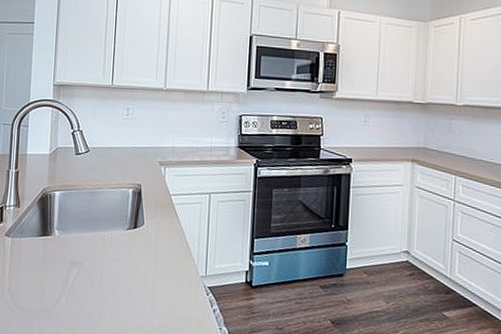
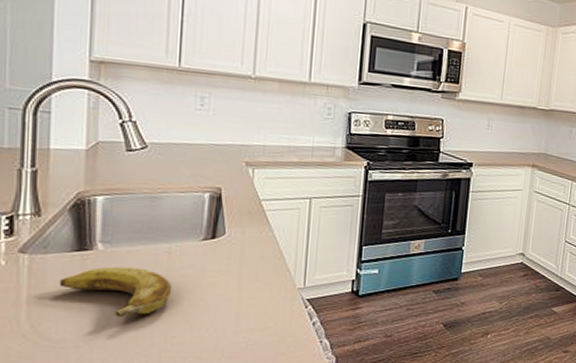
banana: none [29,250,105,293] -> present [59,267,172,317]

